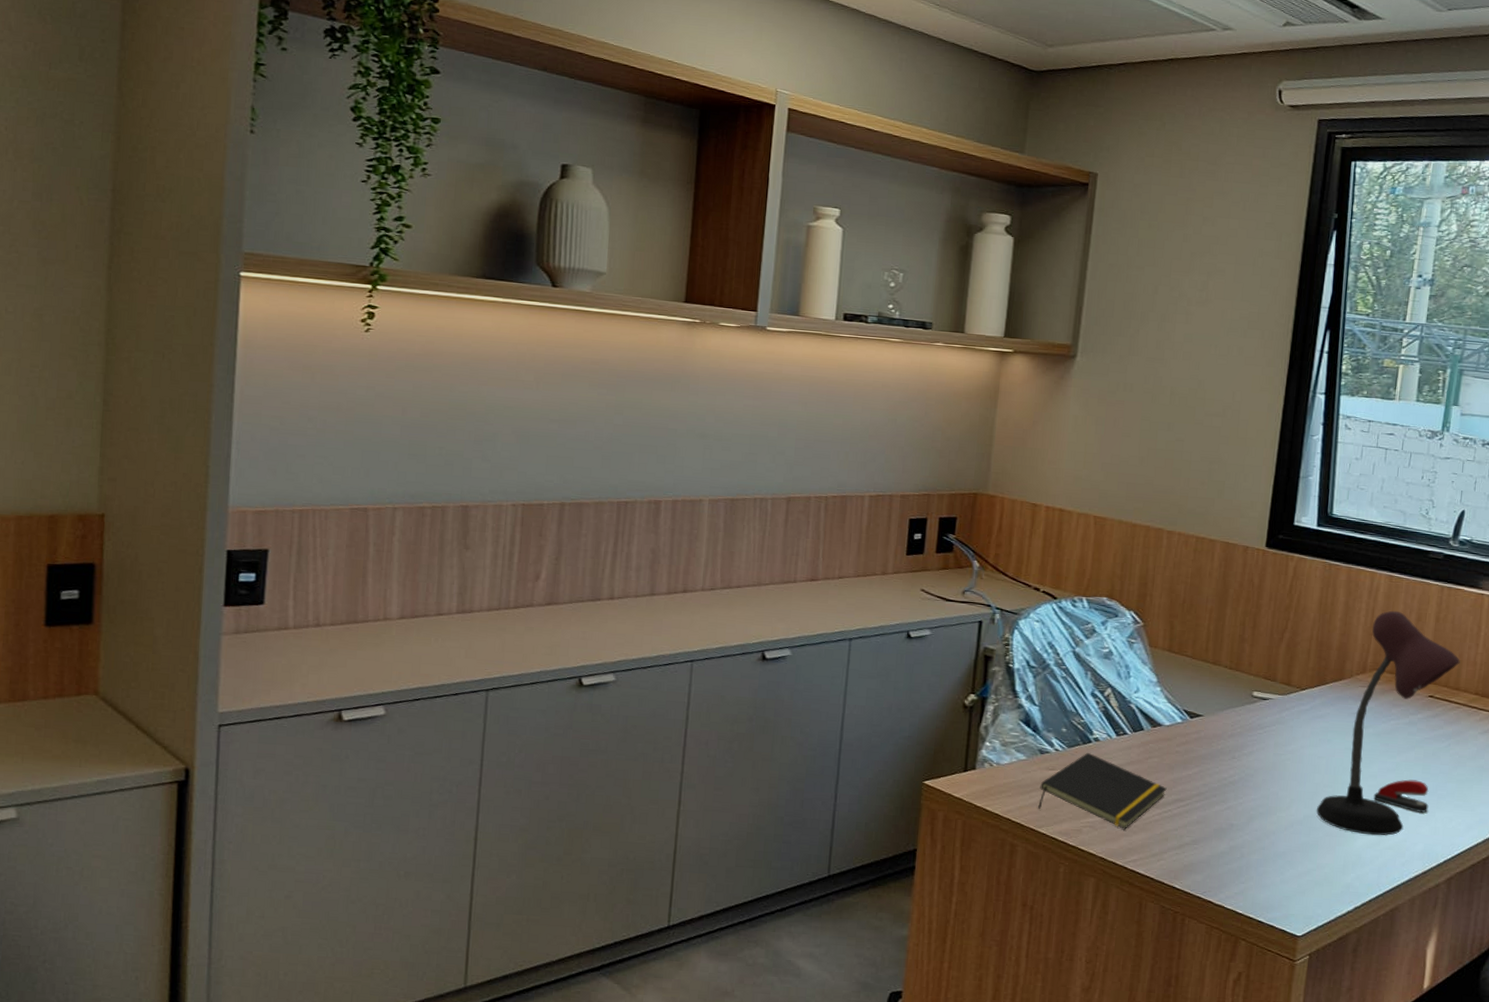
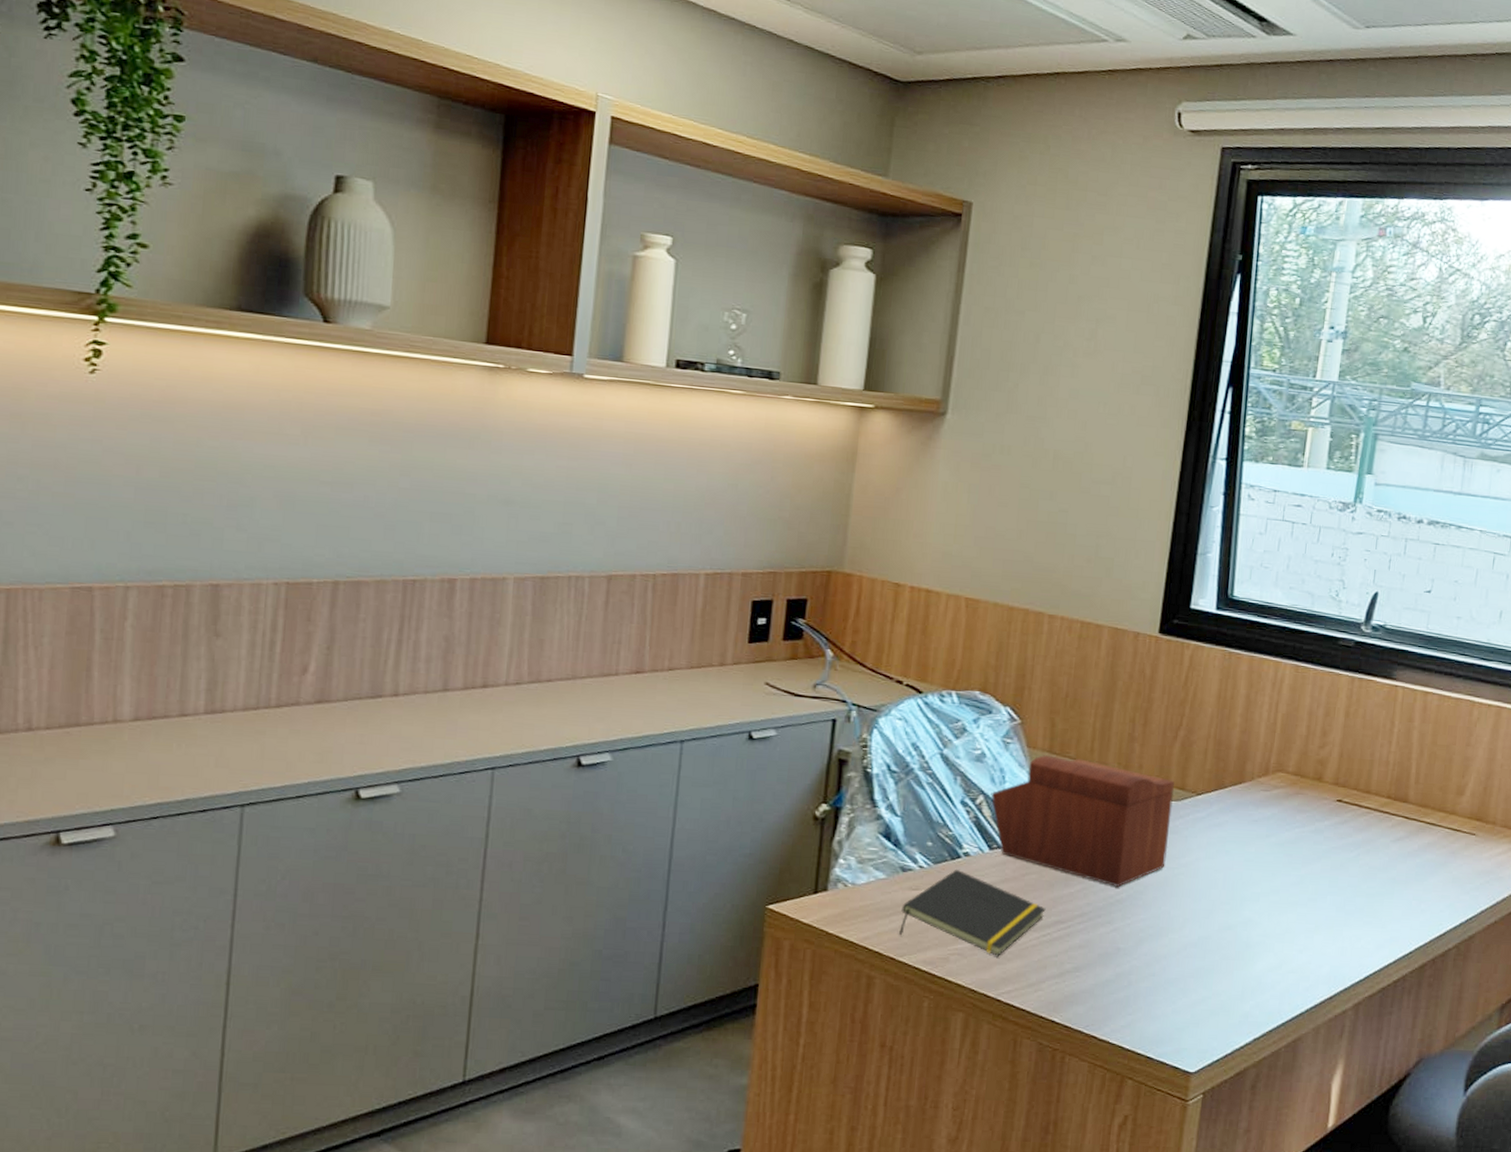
sewing box: none [1117,653,1281,770] -> present [991,755,1174,887]
desk lamp: present [1316,610,1460,836] -> none [1212,704,1372,958]
stapler: present [1373,779,1429,813] -> none [1275,894,1336,931]

